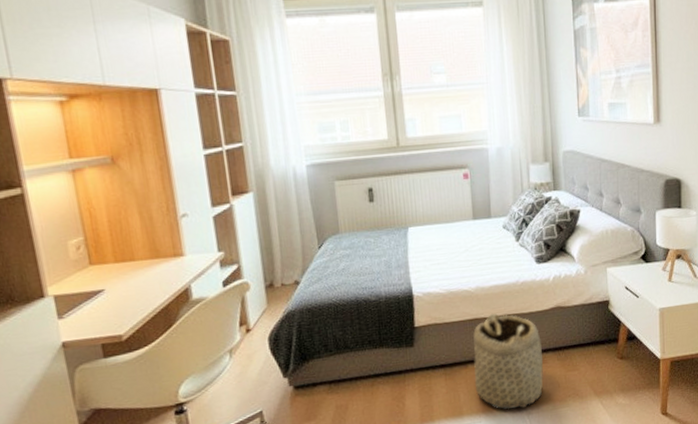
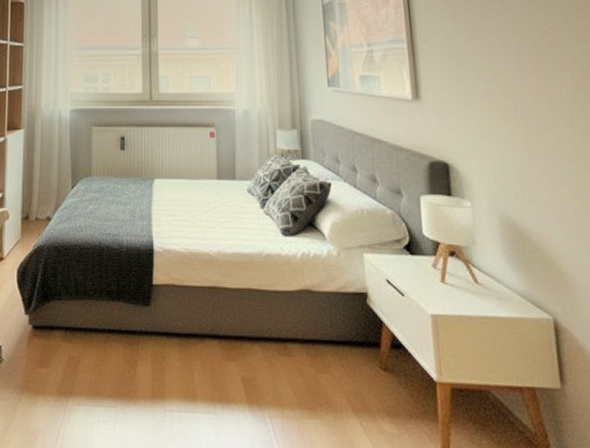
basket: present [473,312,544,410] -> none [211,284,290,408]

